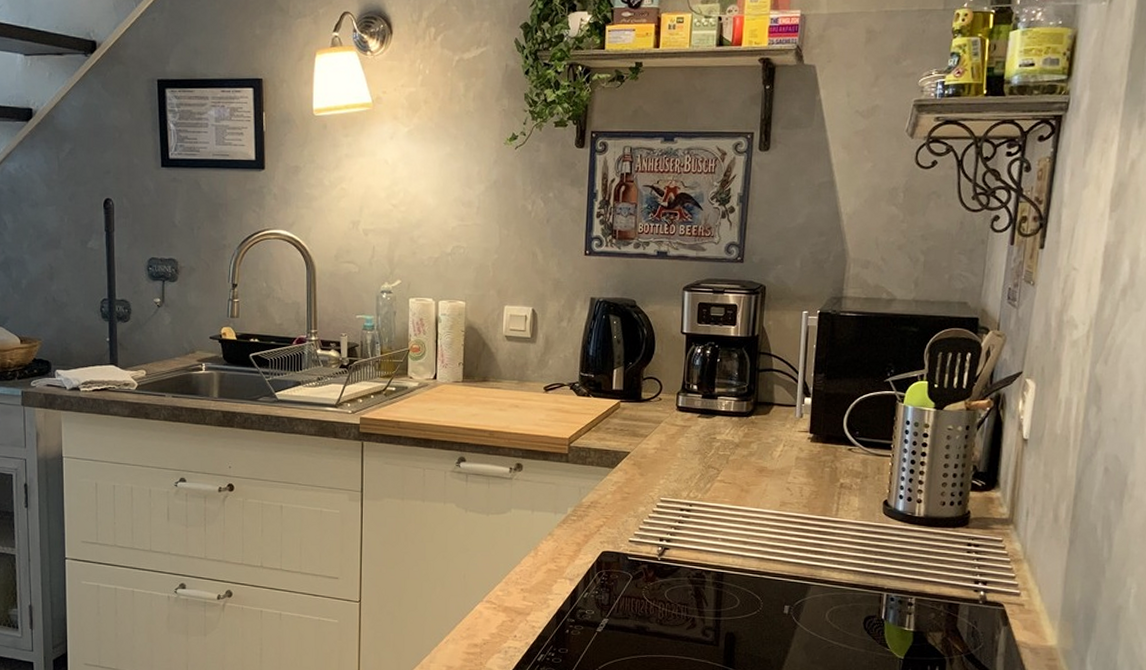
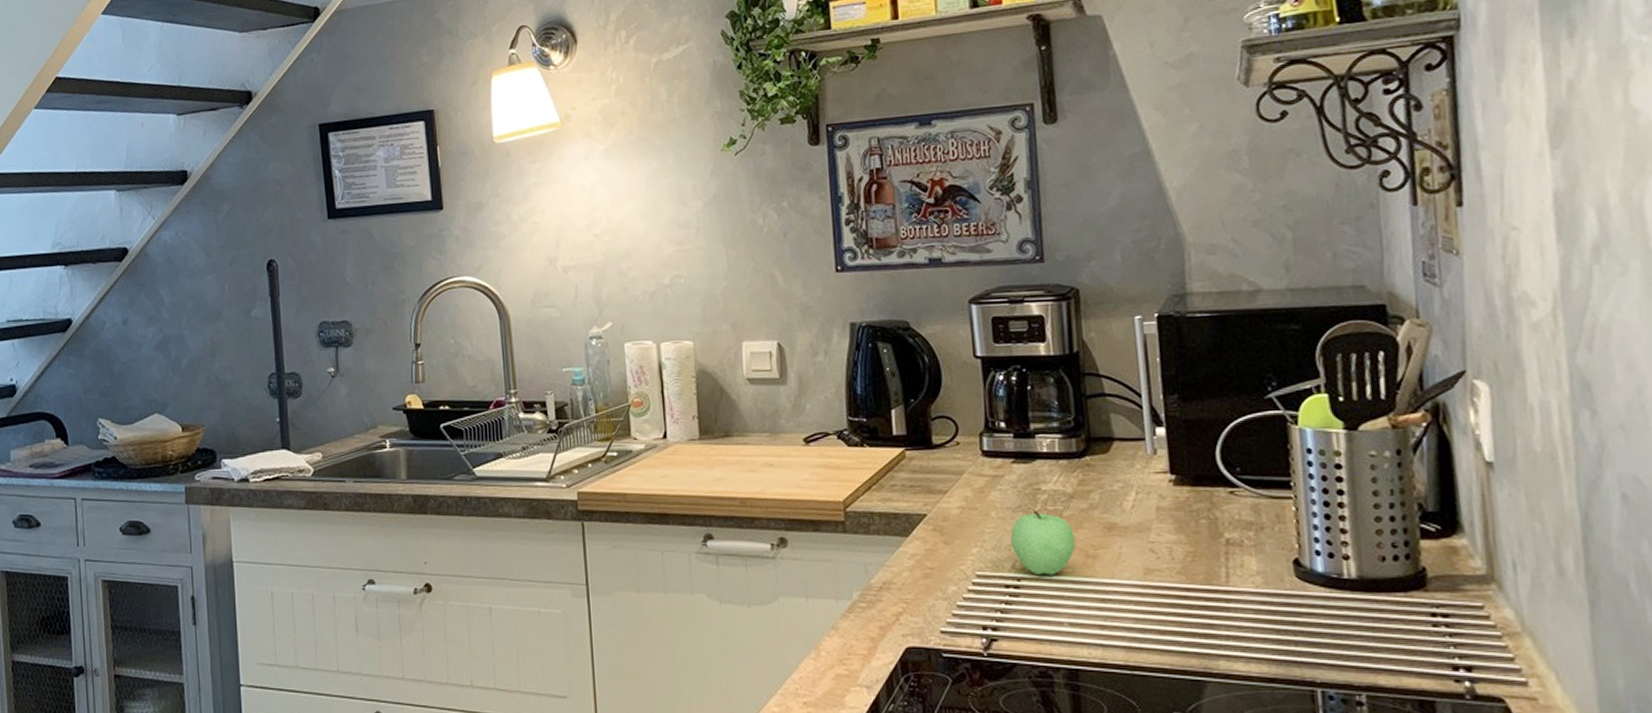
apple: none [689,454,736,503] -> present [1010,511,1076,576]

